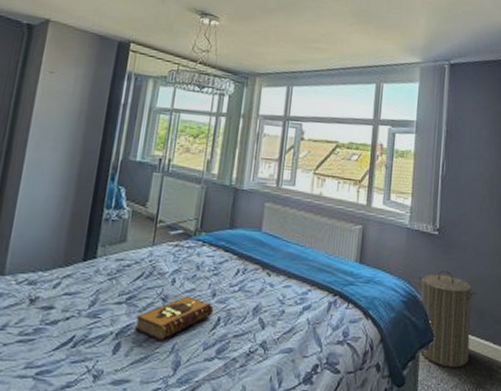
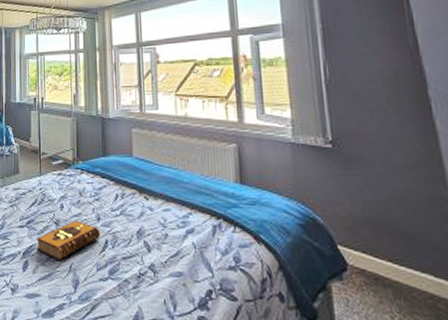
laundry hamper: present [417,270,478,368] -> none [314,188,401,304]

